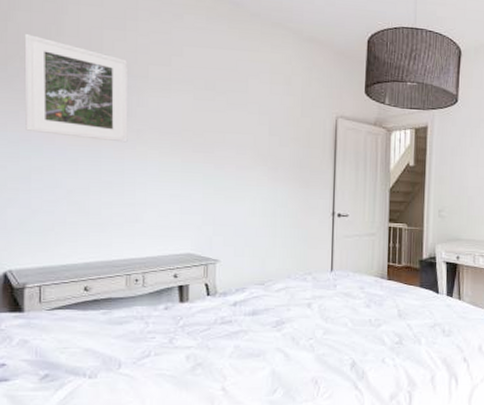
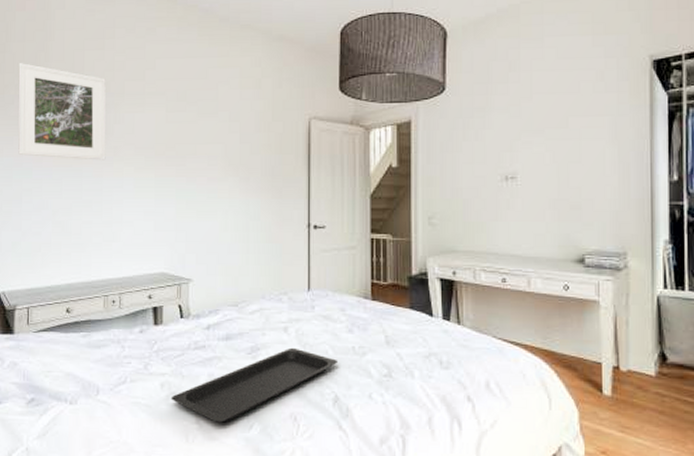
serving tray: none [196,321,357,389] -> present [171,347,339,423]

